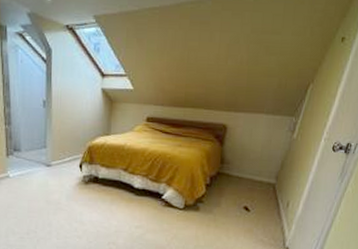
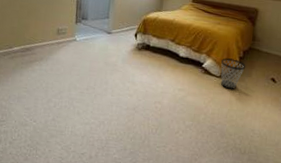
wastebasket: none [184,186,214,223] -> present [220,58,246,90]

